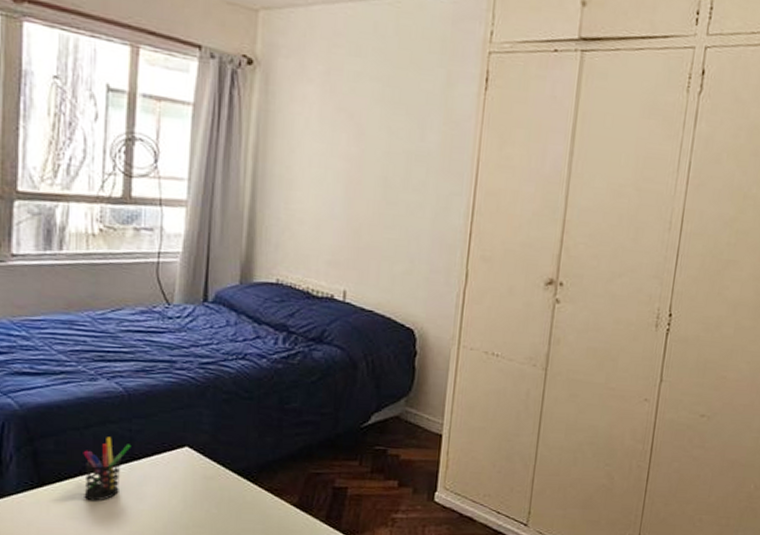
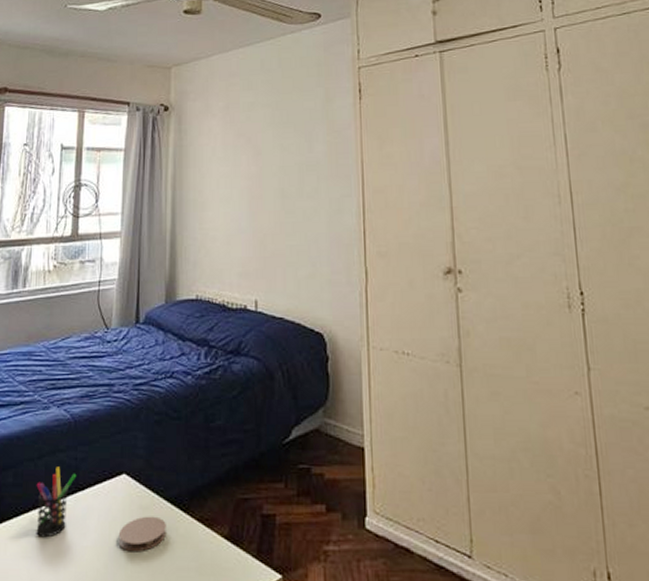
coaster: none [179,485,232,516] -> present [118,516,166,552]

